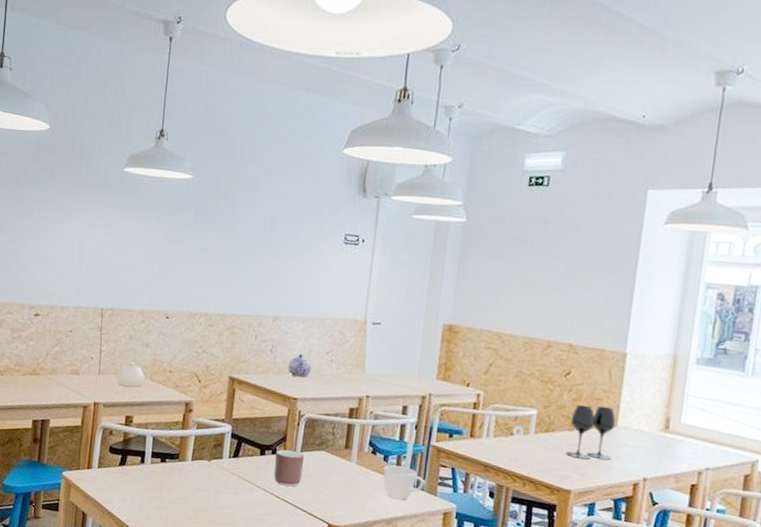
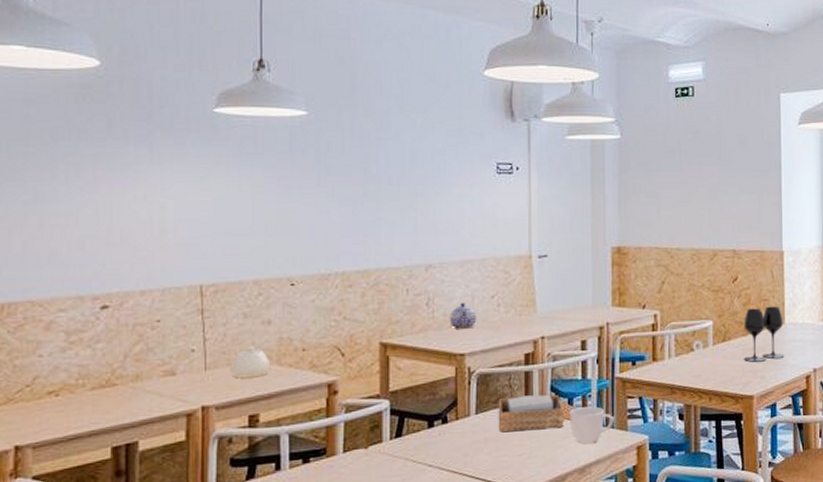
mug: present [274,449,305,487] -> none [446,414,481,458]
napkin holder: none [319,443,379,480] -> present [498,394,564,433]

